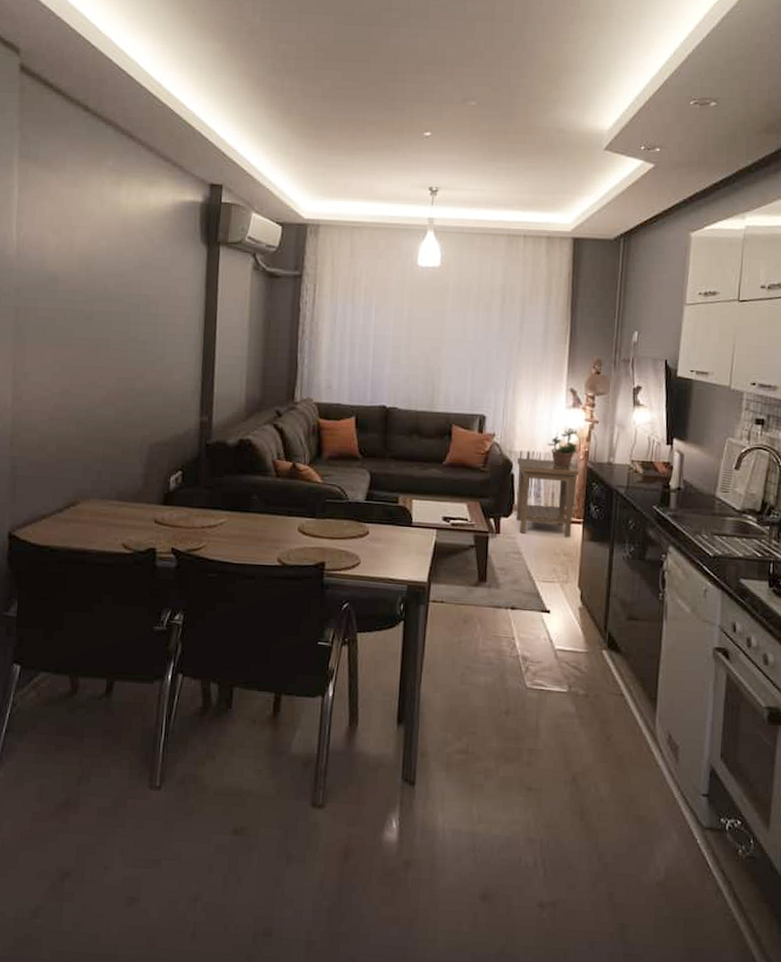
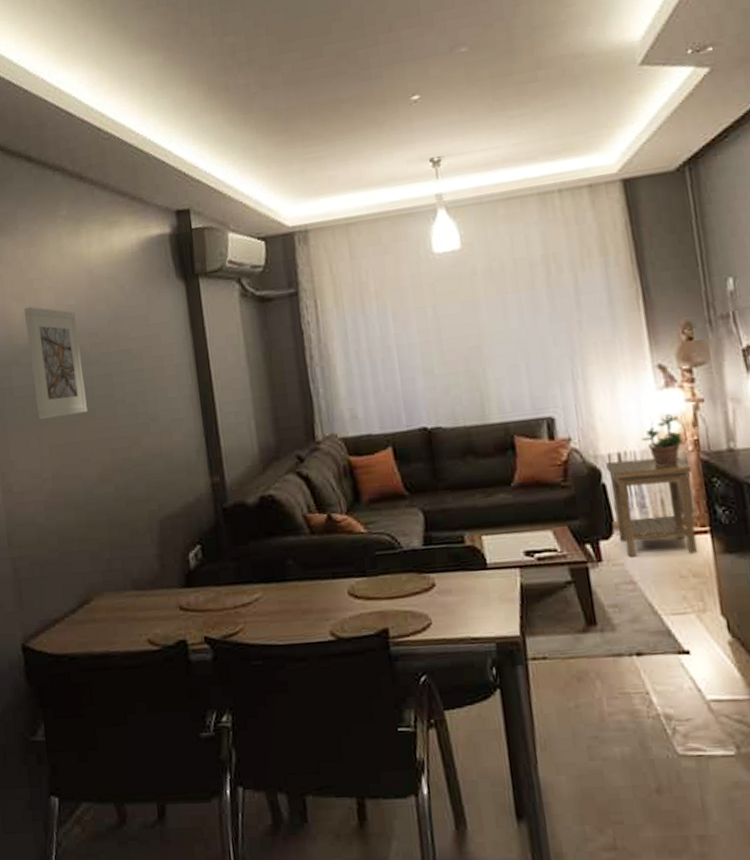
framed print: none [56,240,106,343] -> present [25,306,88,420]

